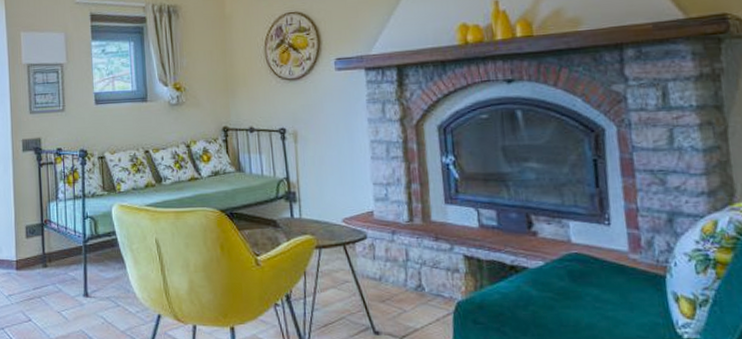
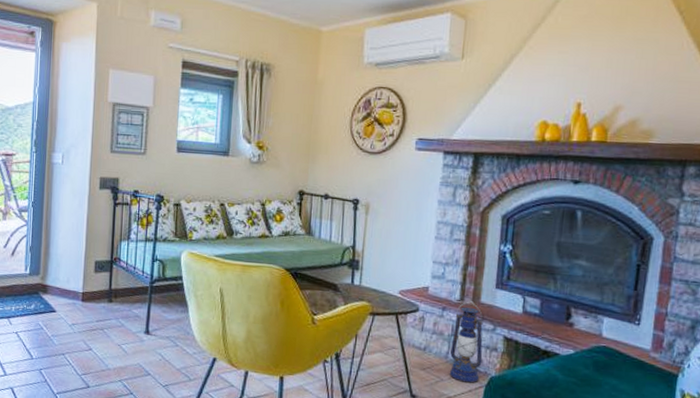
lantern: none [407,219,446,311] -> present [449,300,483,383]

